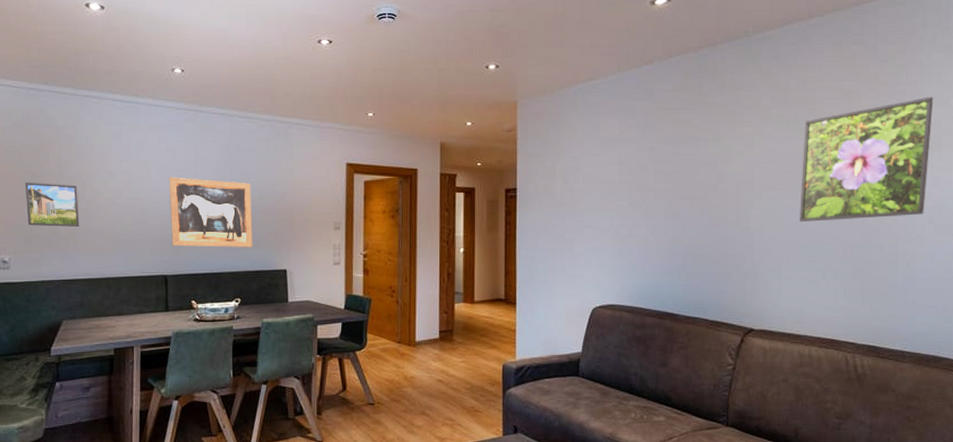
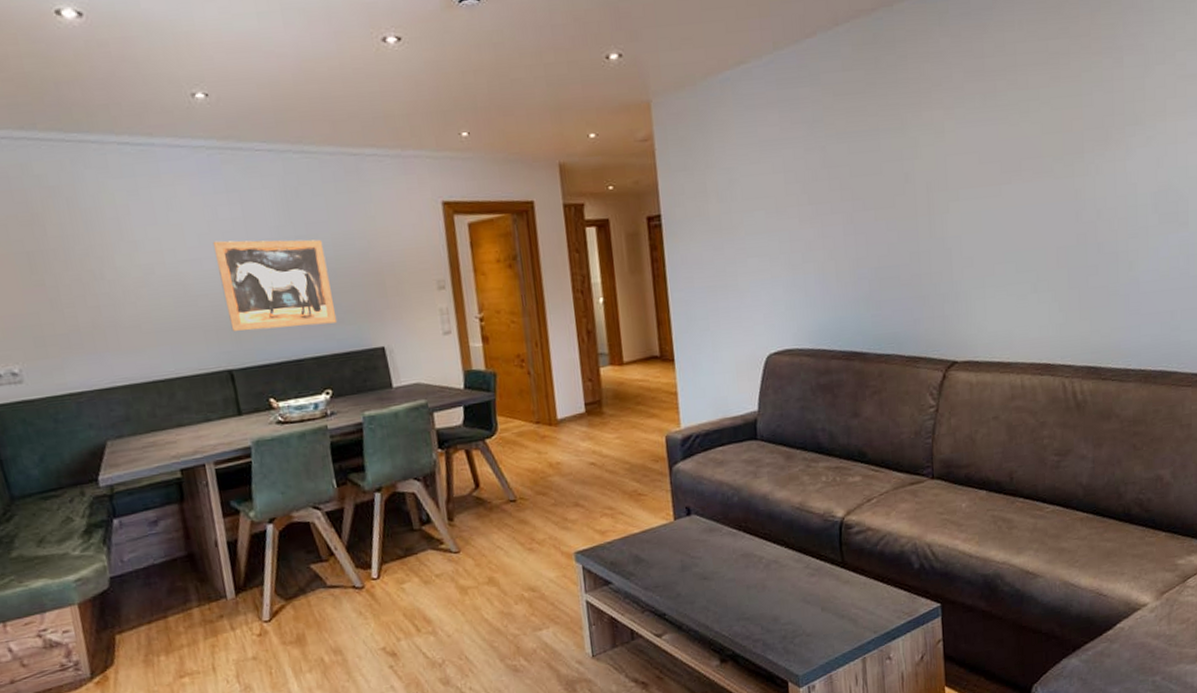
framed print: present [25,182,80,228] -> none [20,264,106,324]
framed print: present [800,96,934,222] -> none [1003,51,1156,225]

